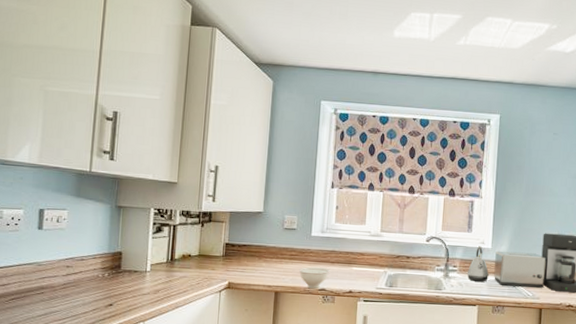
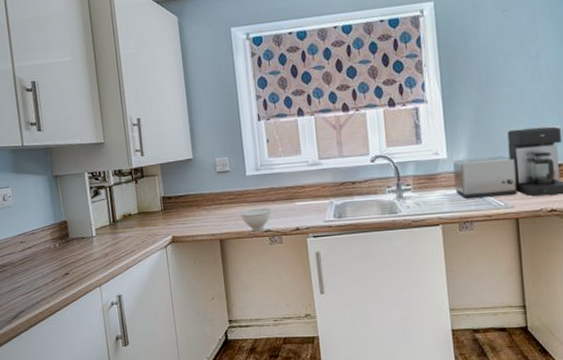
kettle: present [466,246,490,282] -> none [422,157,450,199]

